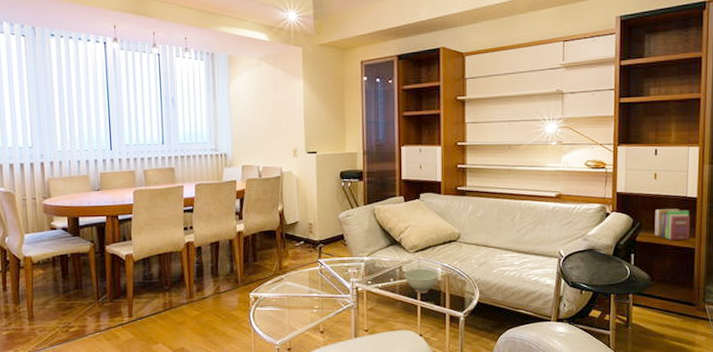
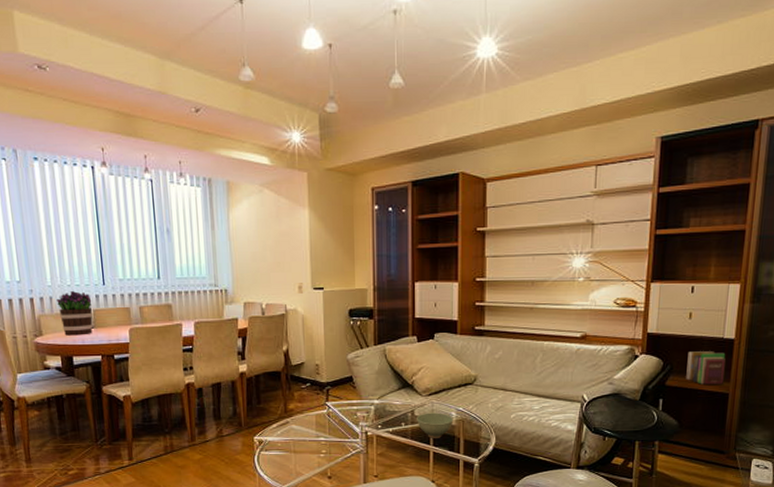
bouquet: none [66,155,99,198] -> present [57,290,93,336]

